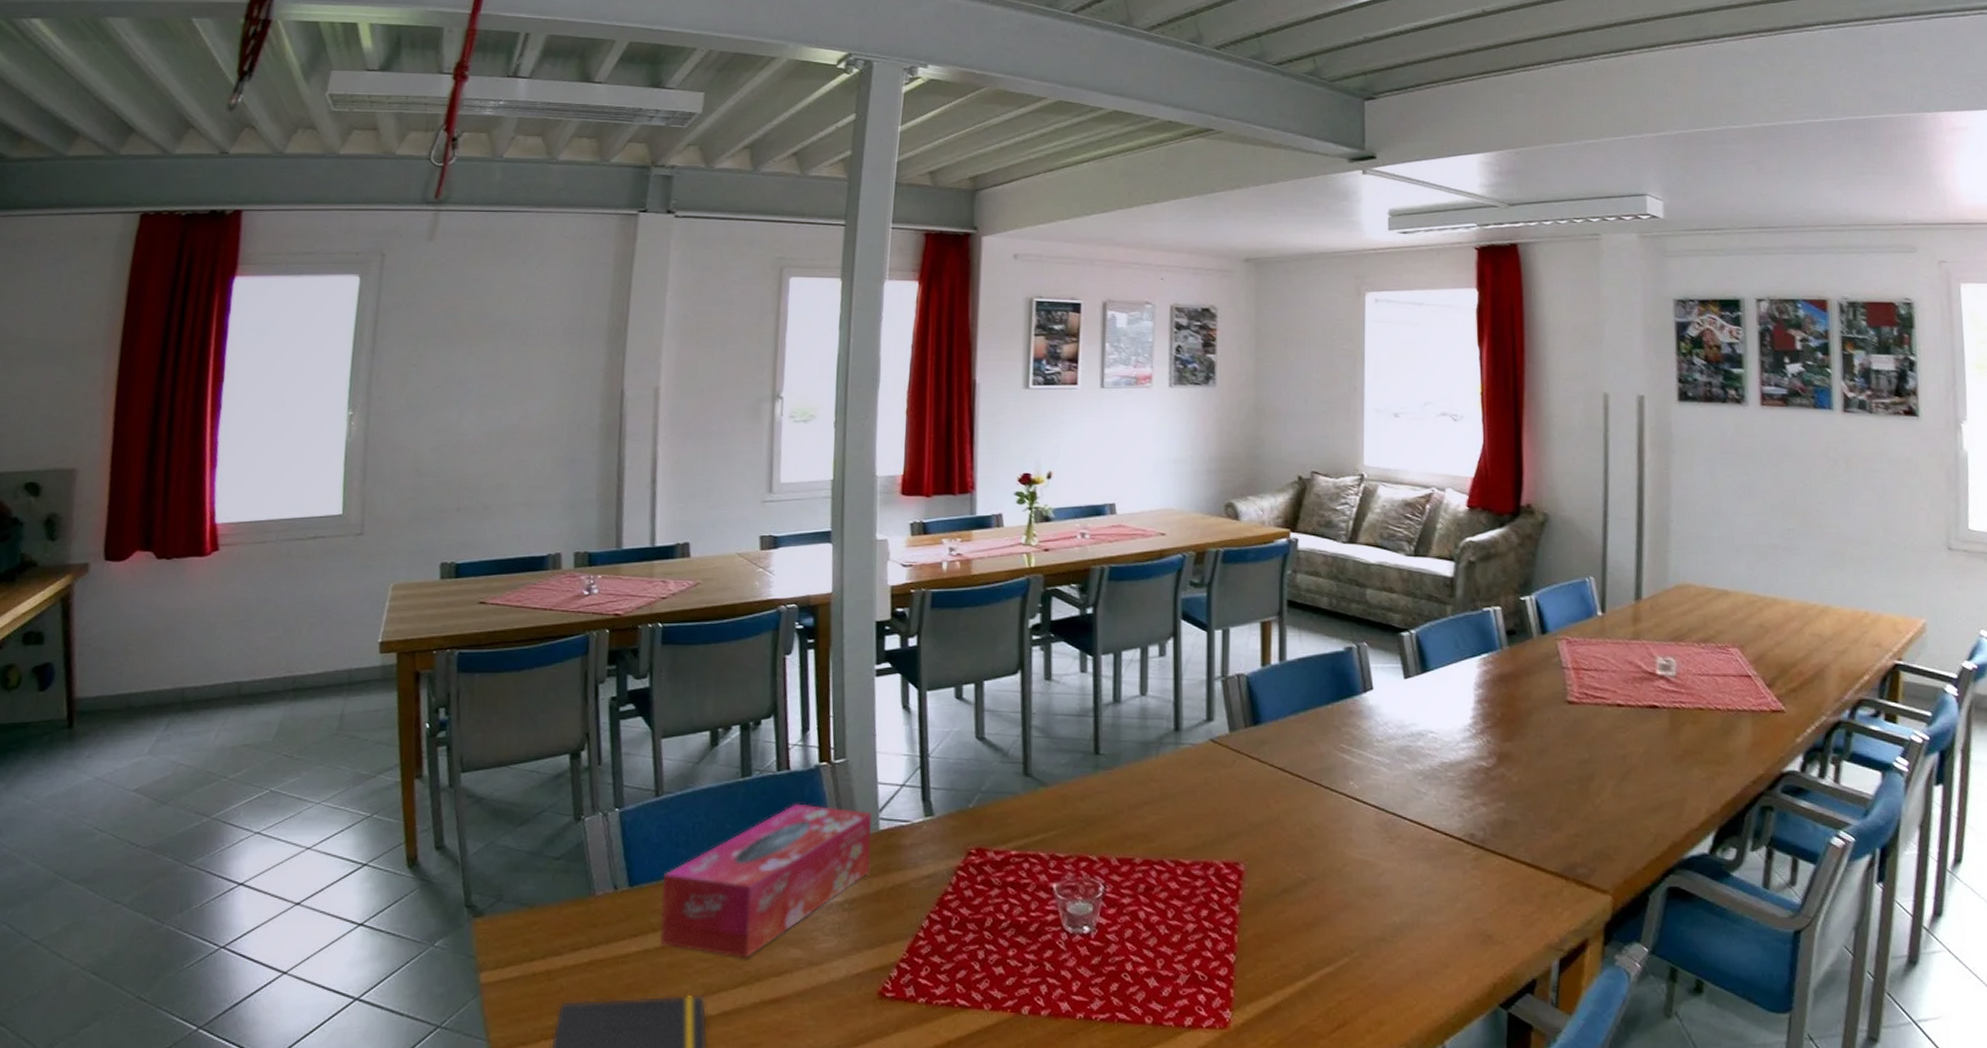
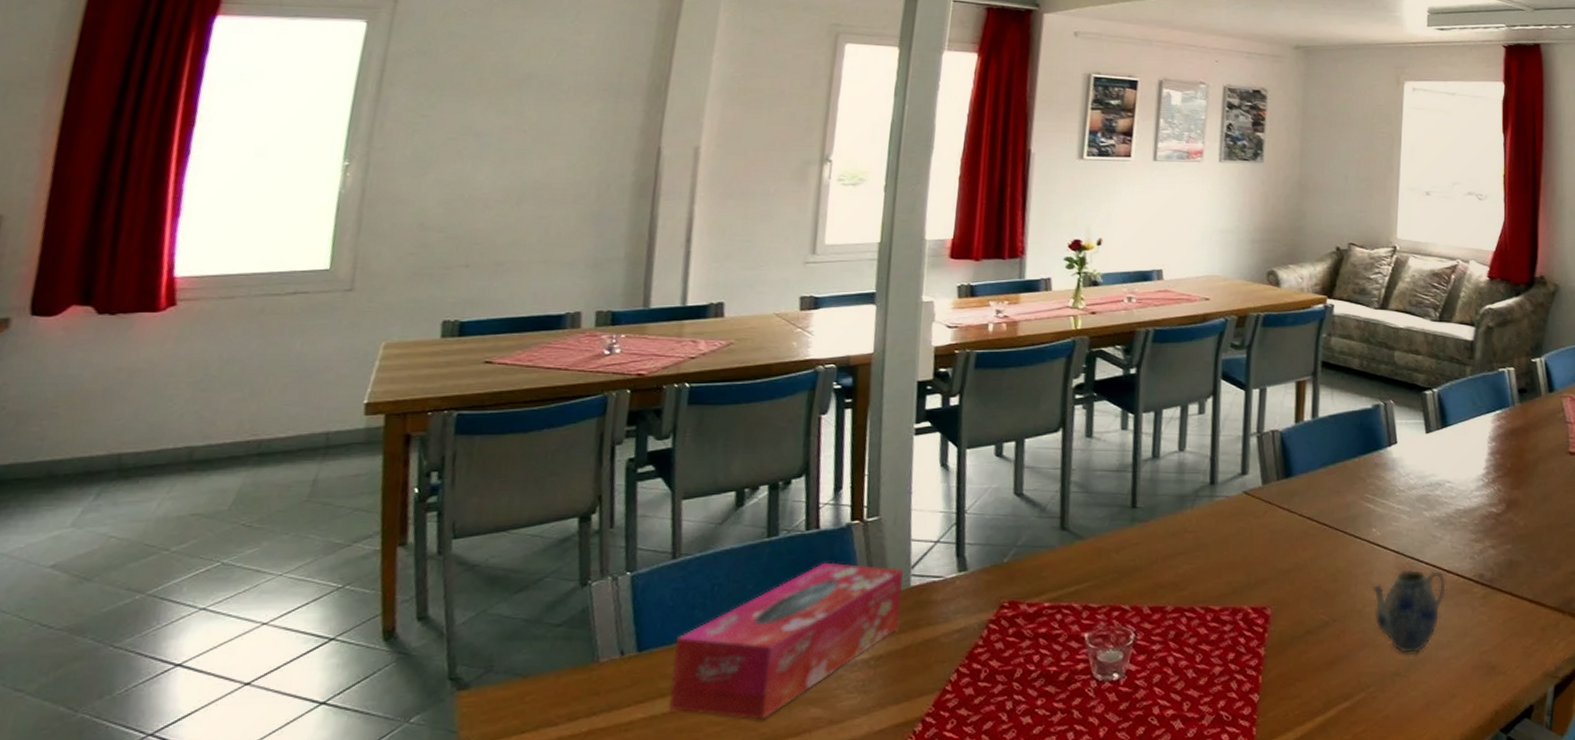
teapot: none [1351,826,1433,919] -> present [1371,569,1446,655]

